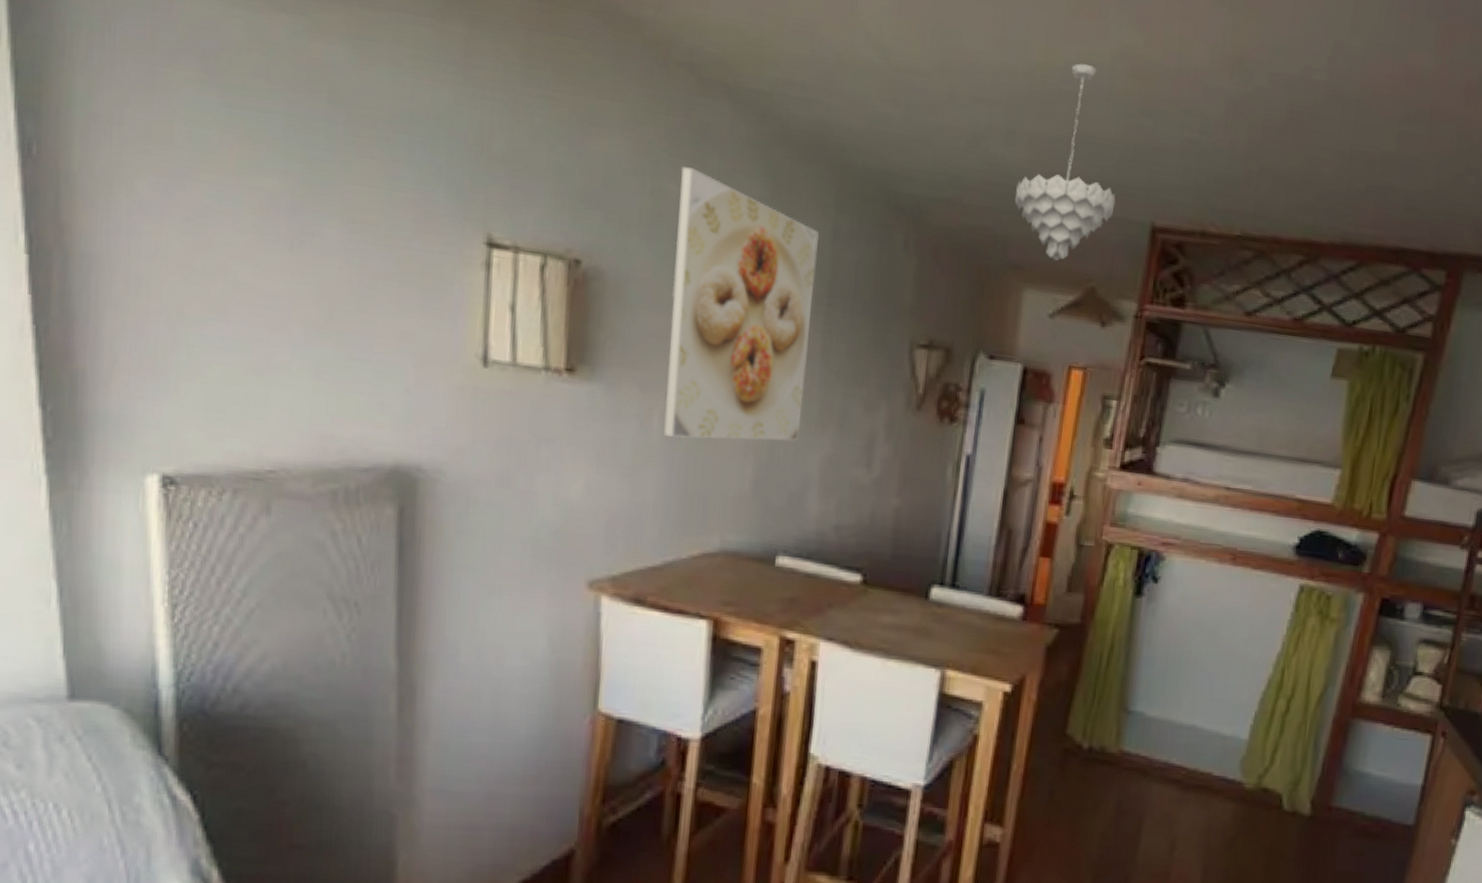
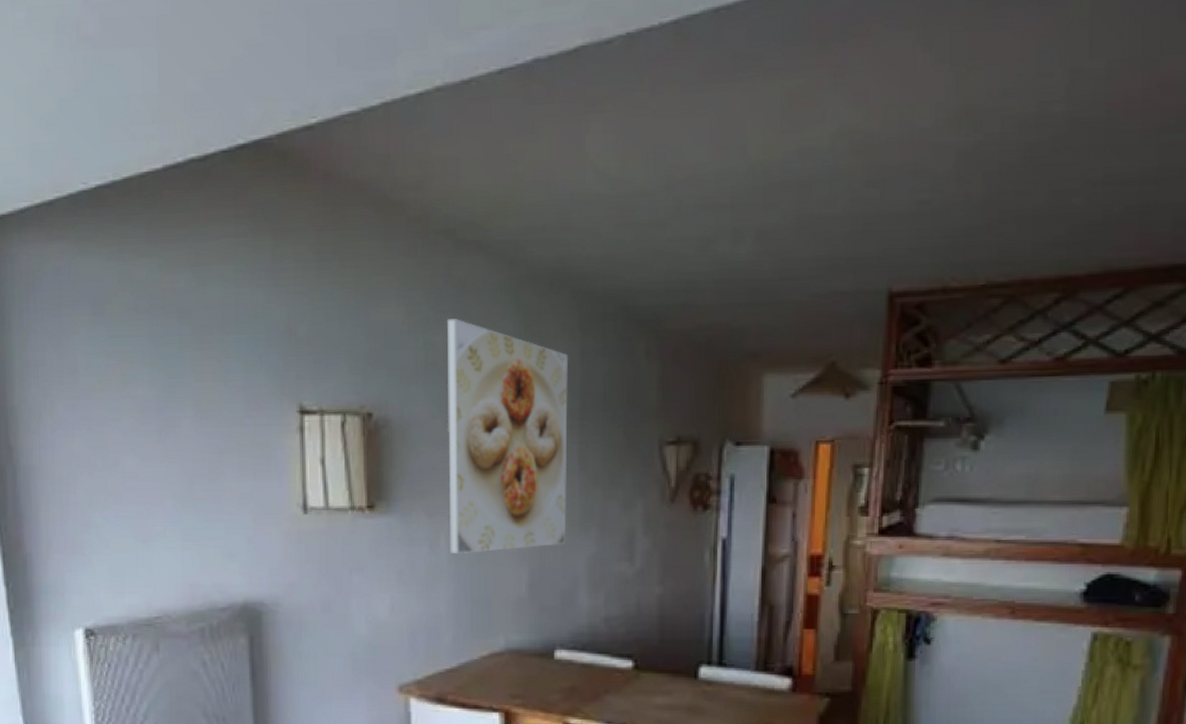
pendant light: present [1014,63,1116,261] -> none [746,151,848,342]

